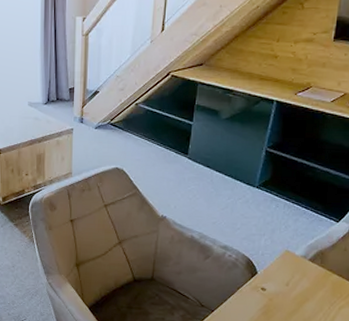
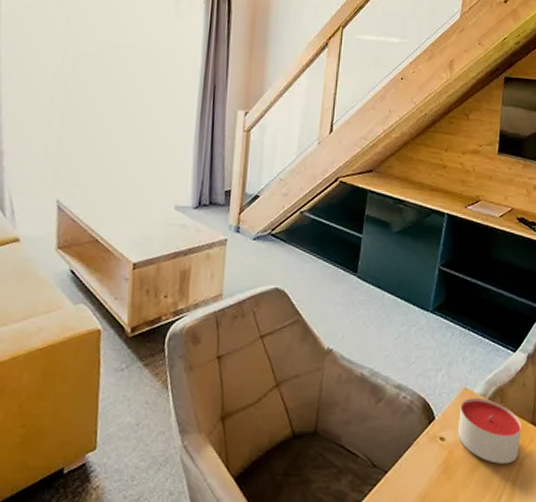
candle: none [277,258,340,312] -> present [457,397,521,464]

